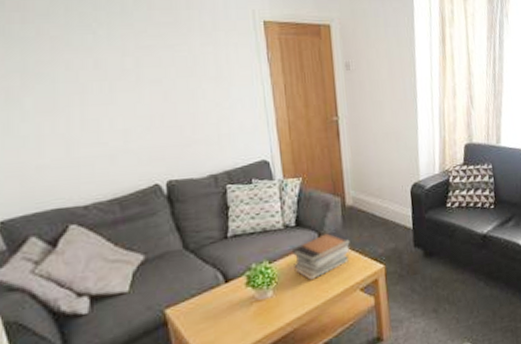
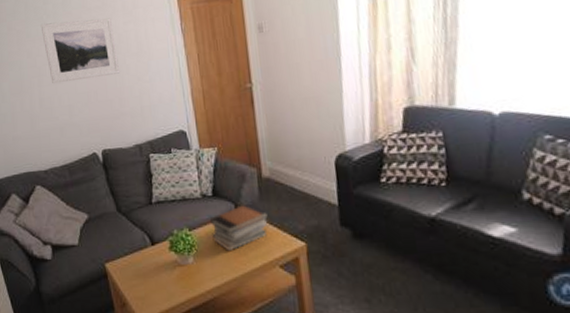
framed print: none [87,32,195,104] -> present [40,18,120,84]

